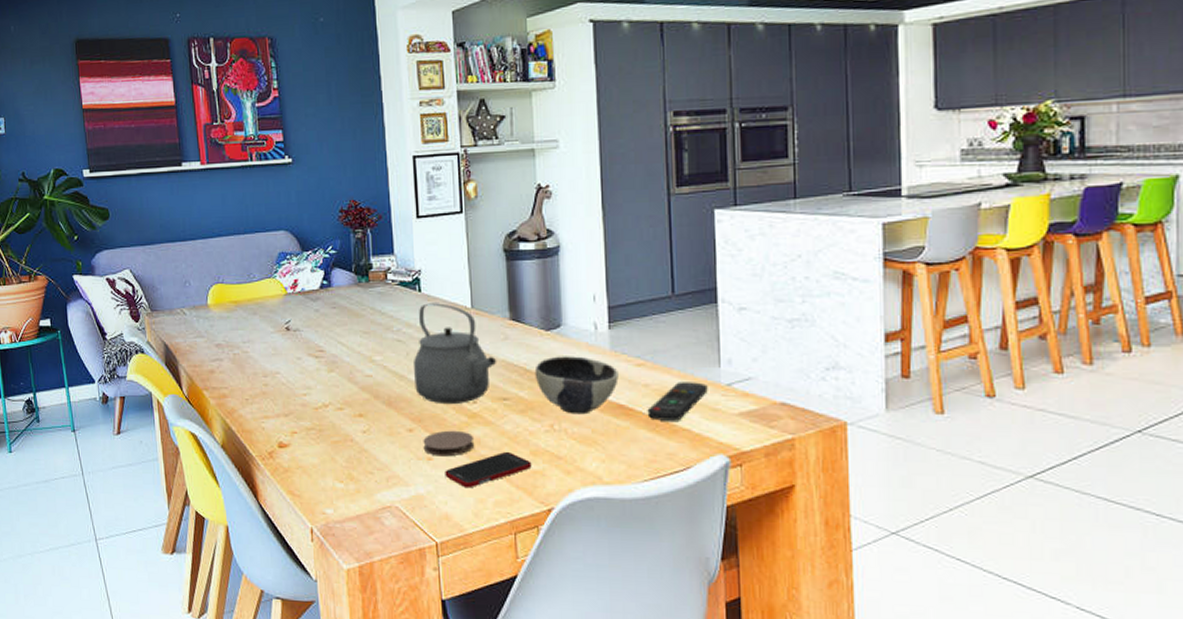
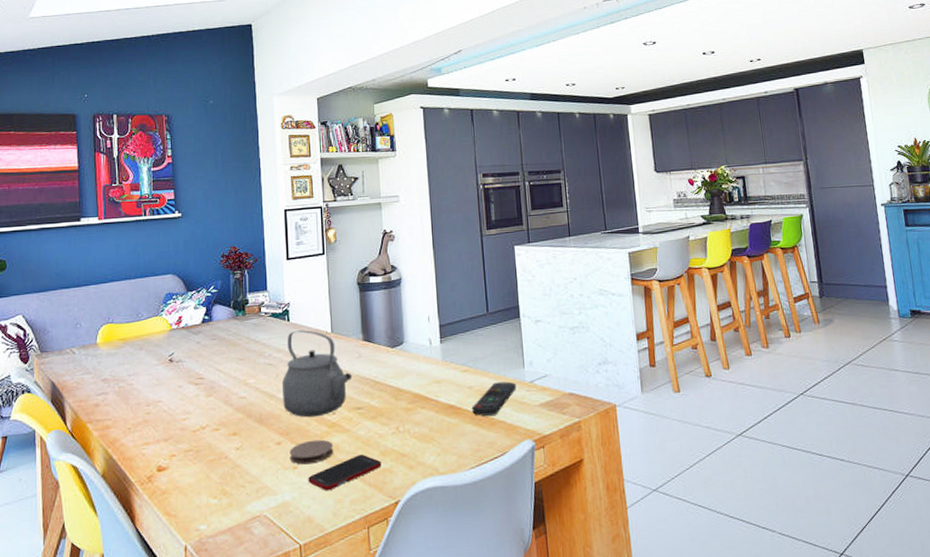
bowl: present [534,356,619,415] -> none [383,367,449,417]

